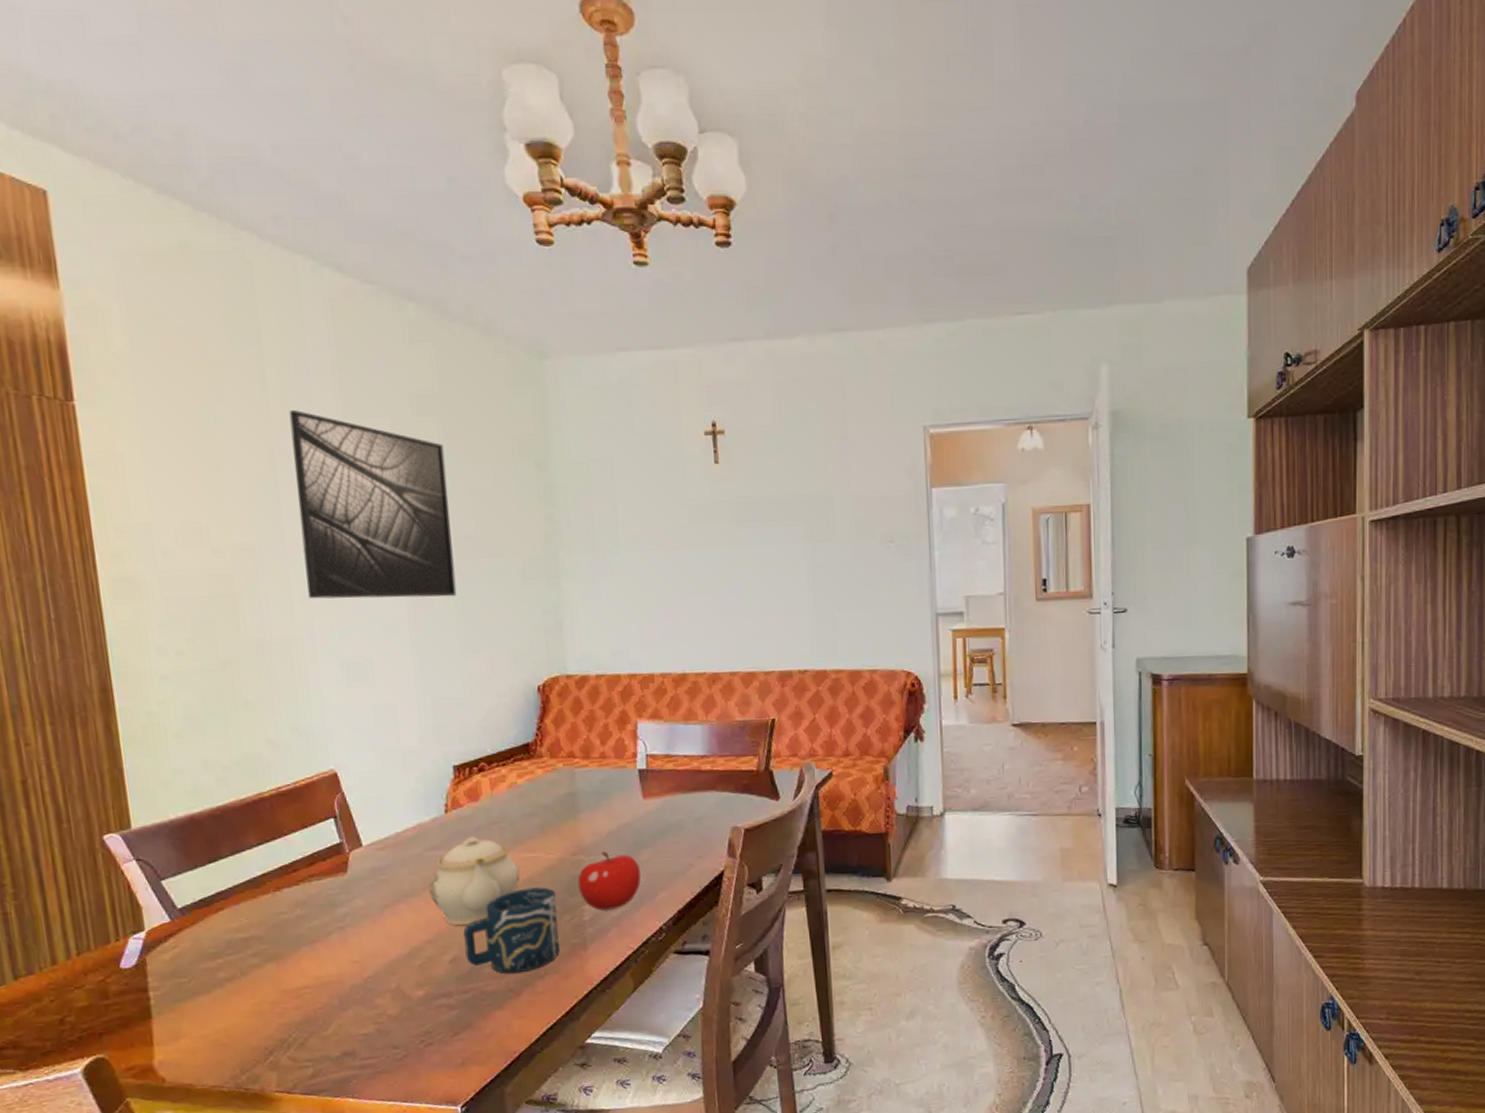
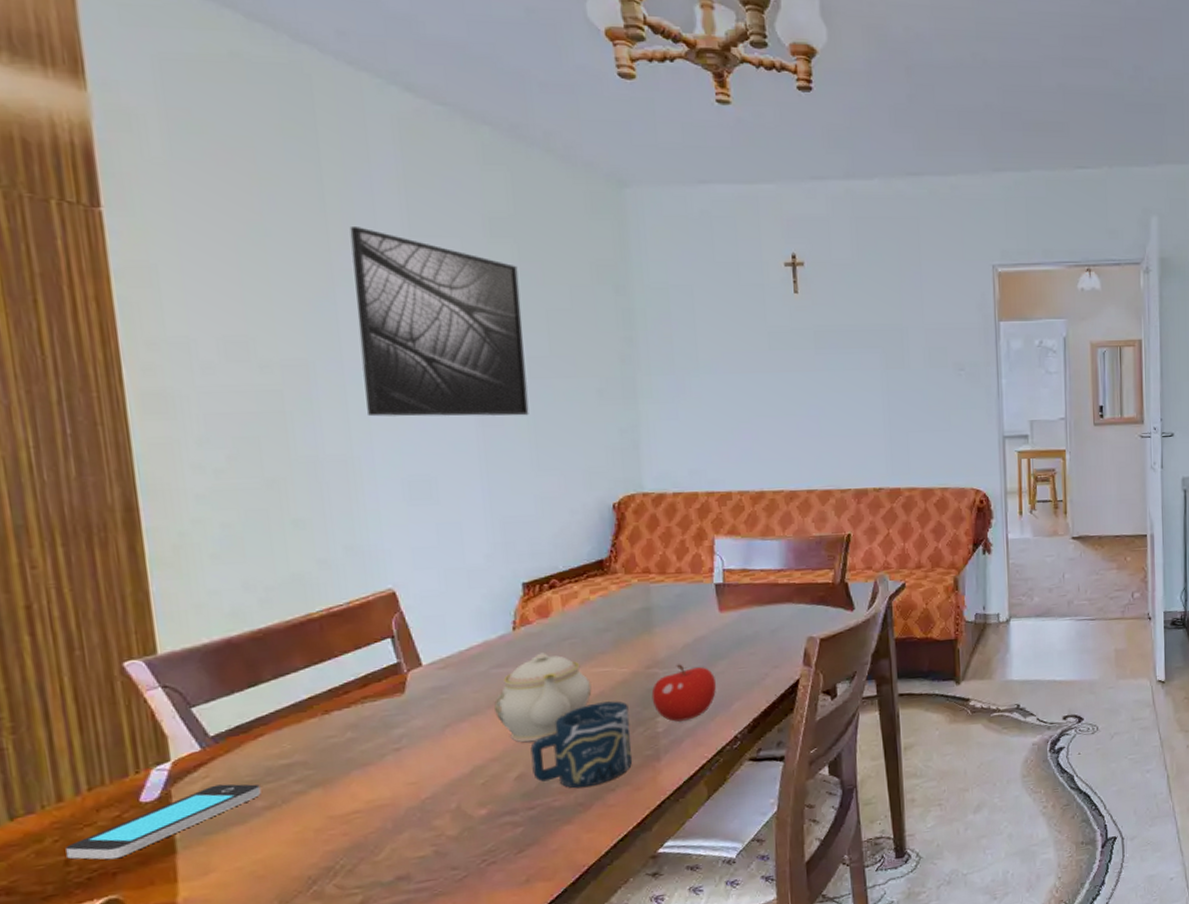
smartphone: none [60,954,223,1021] -> present [65,783,261,860]

